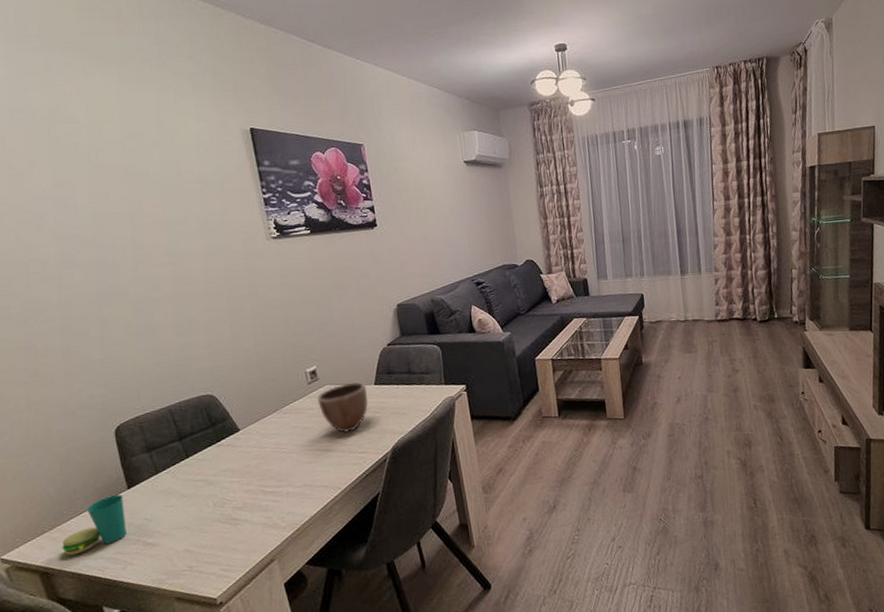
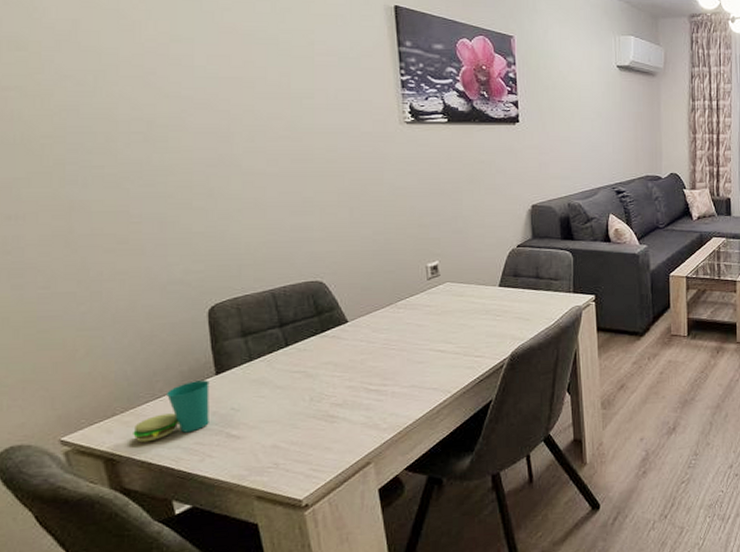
decorative bowl: present [316,382,368,433] -> none [435,281,491,334]

